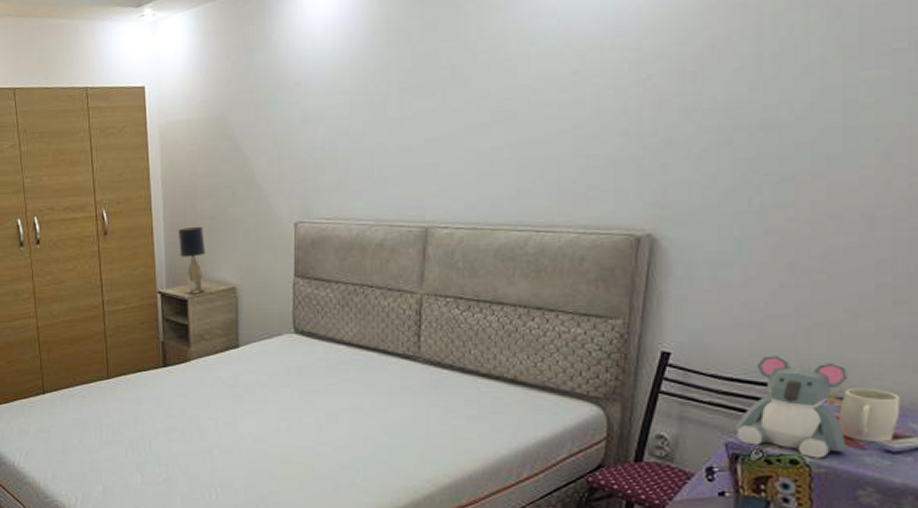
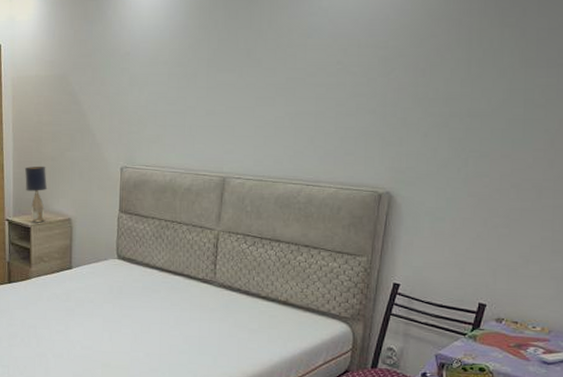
stuffed animal: present [733,356,849,459] -> none [441,288,521,367]
mug: present [839,387,900,443] -> none [513,314,554,356]

